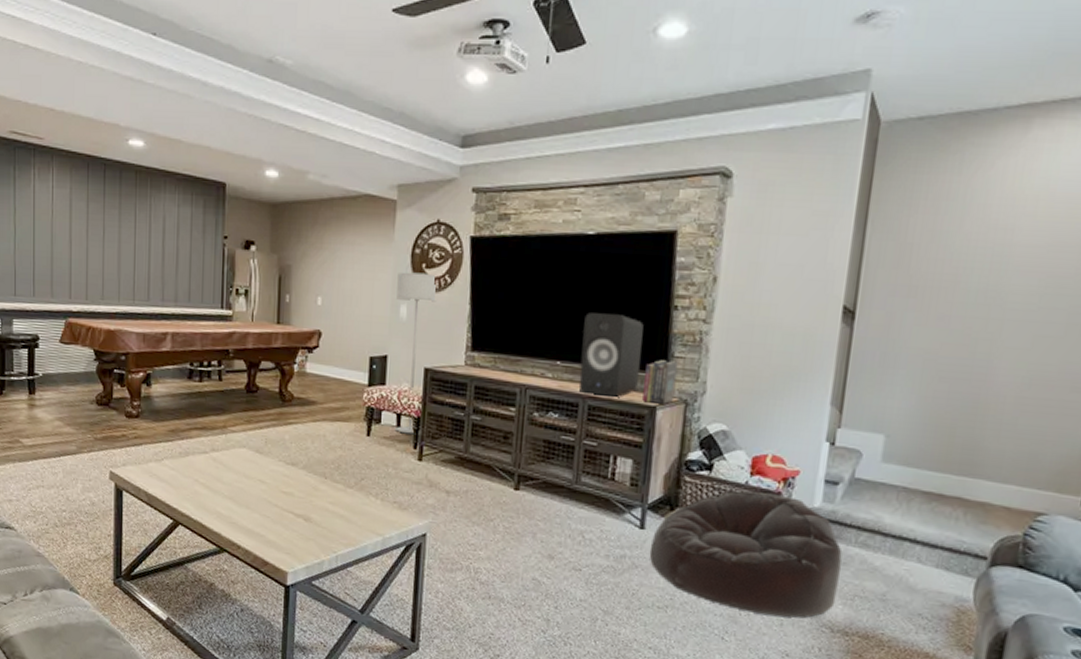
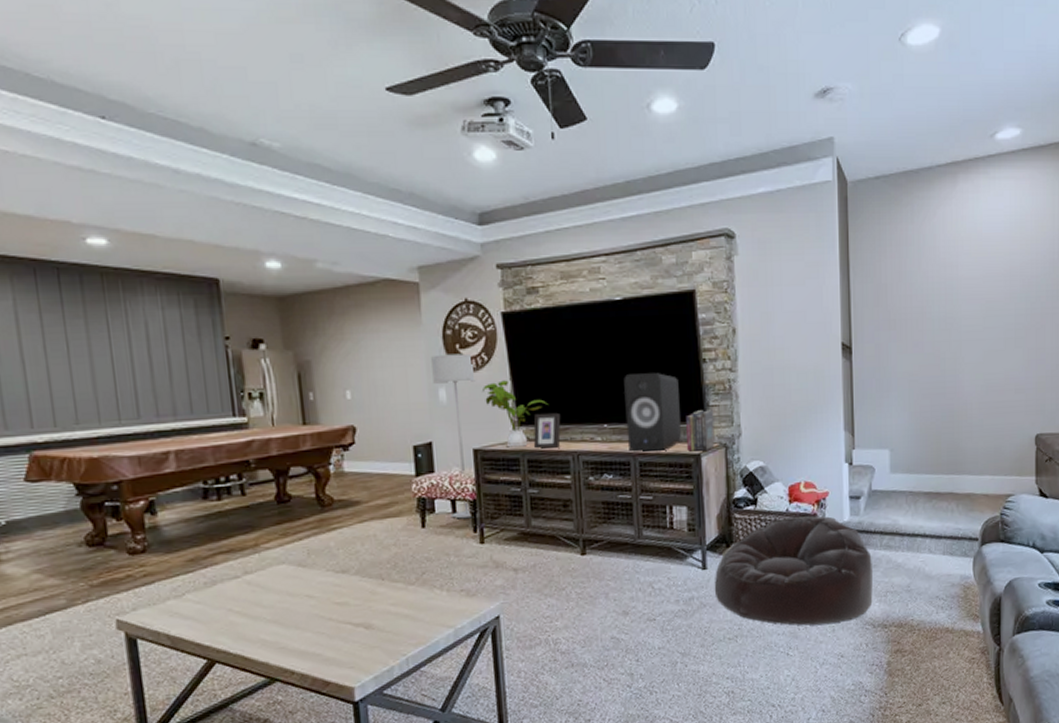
house plant: none [440,304,503,374] -> present [481,380,548,449]
picture frame: none [482,341,515,378] -> present [533,412,561,449]

